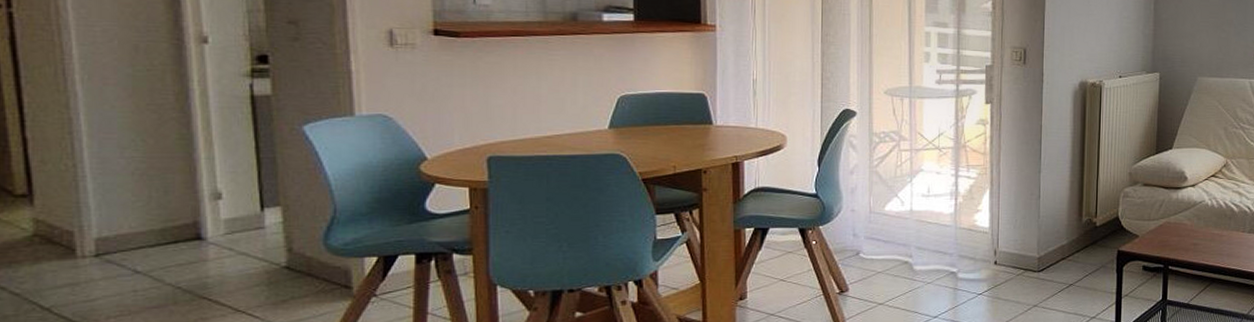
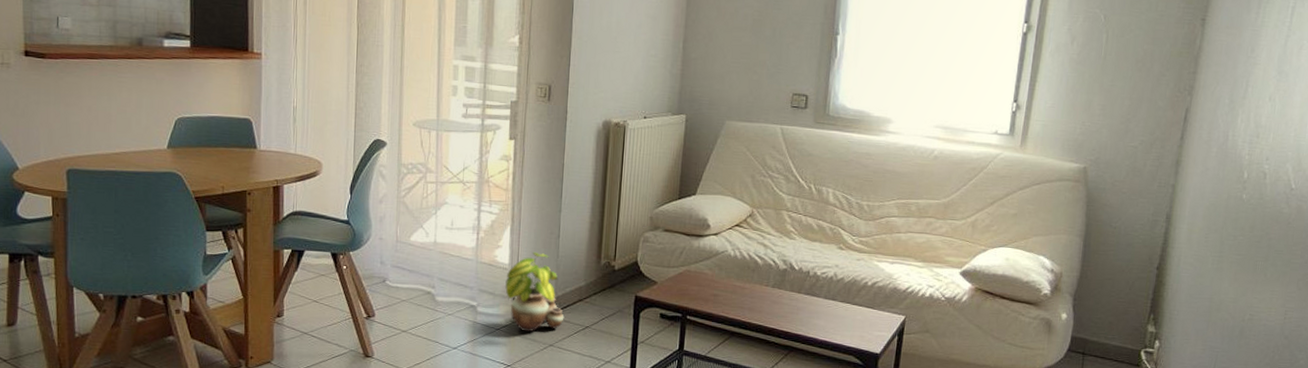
potted plant: none [986,213,1048,294] -> present [505,251,565,332]

